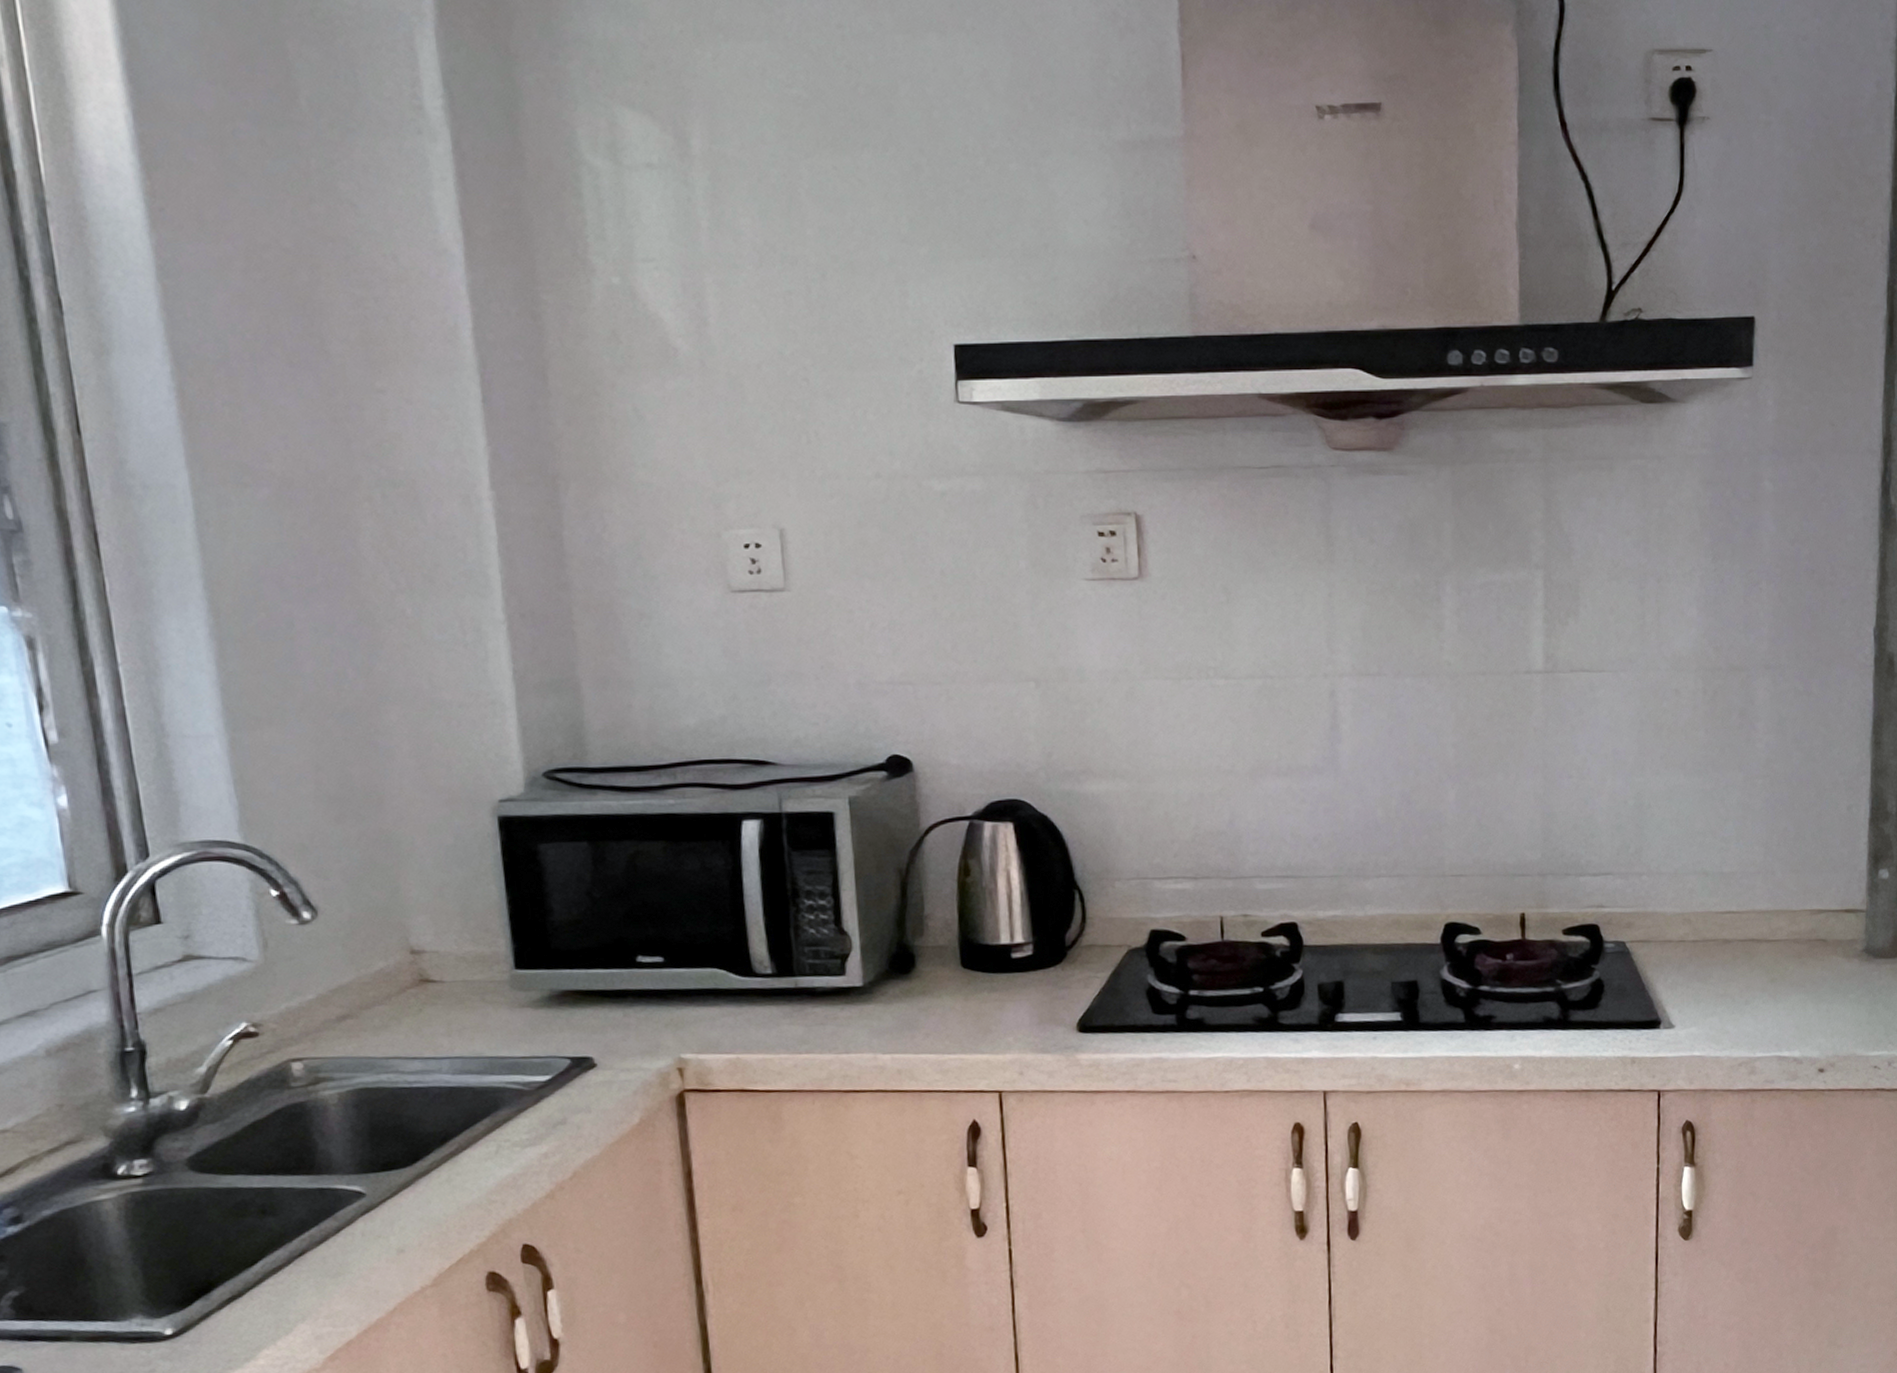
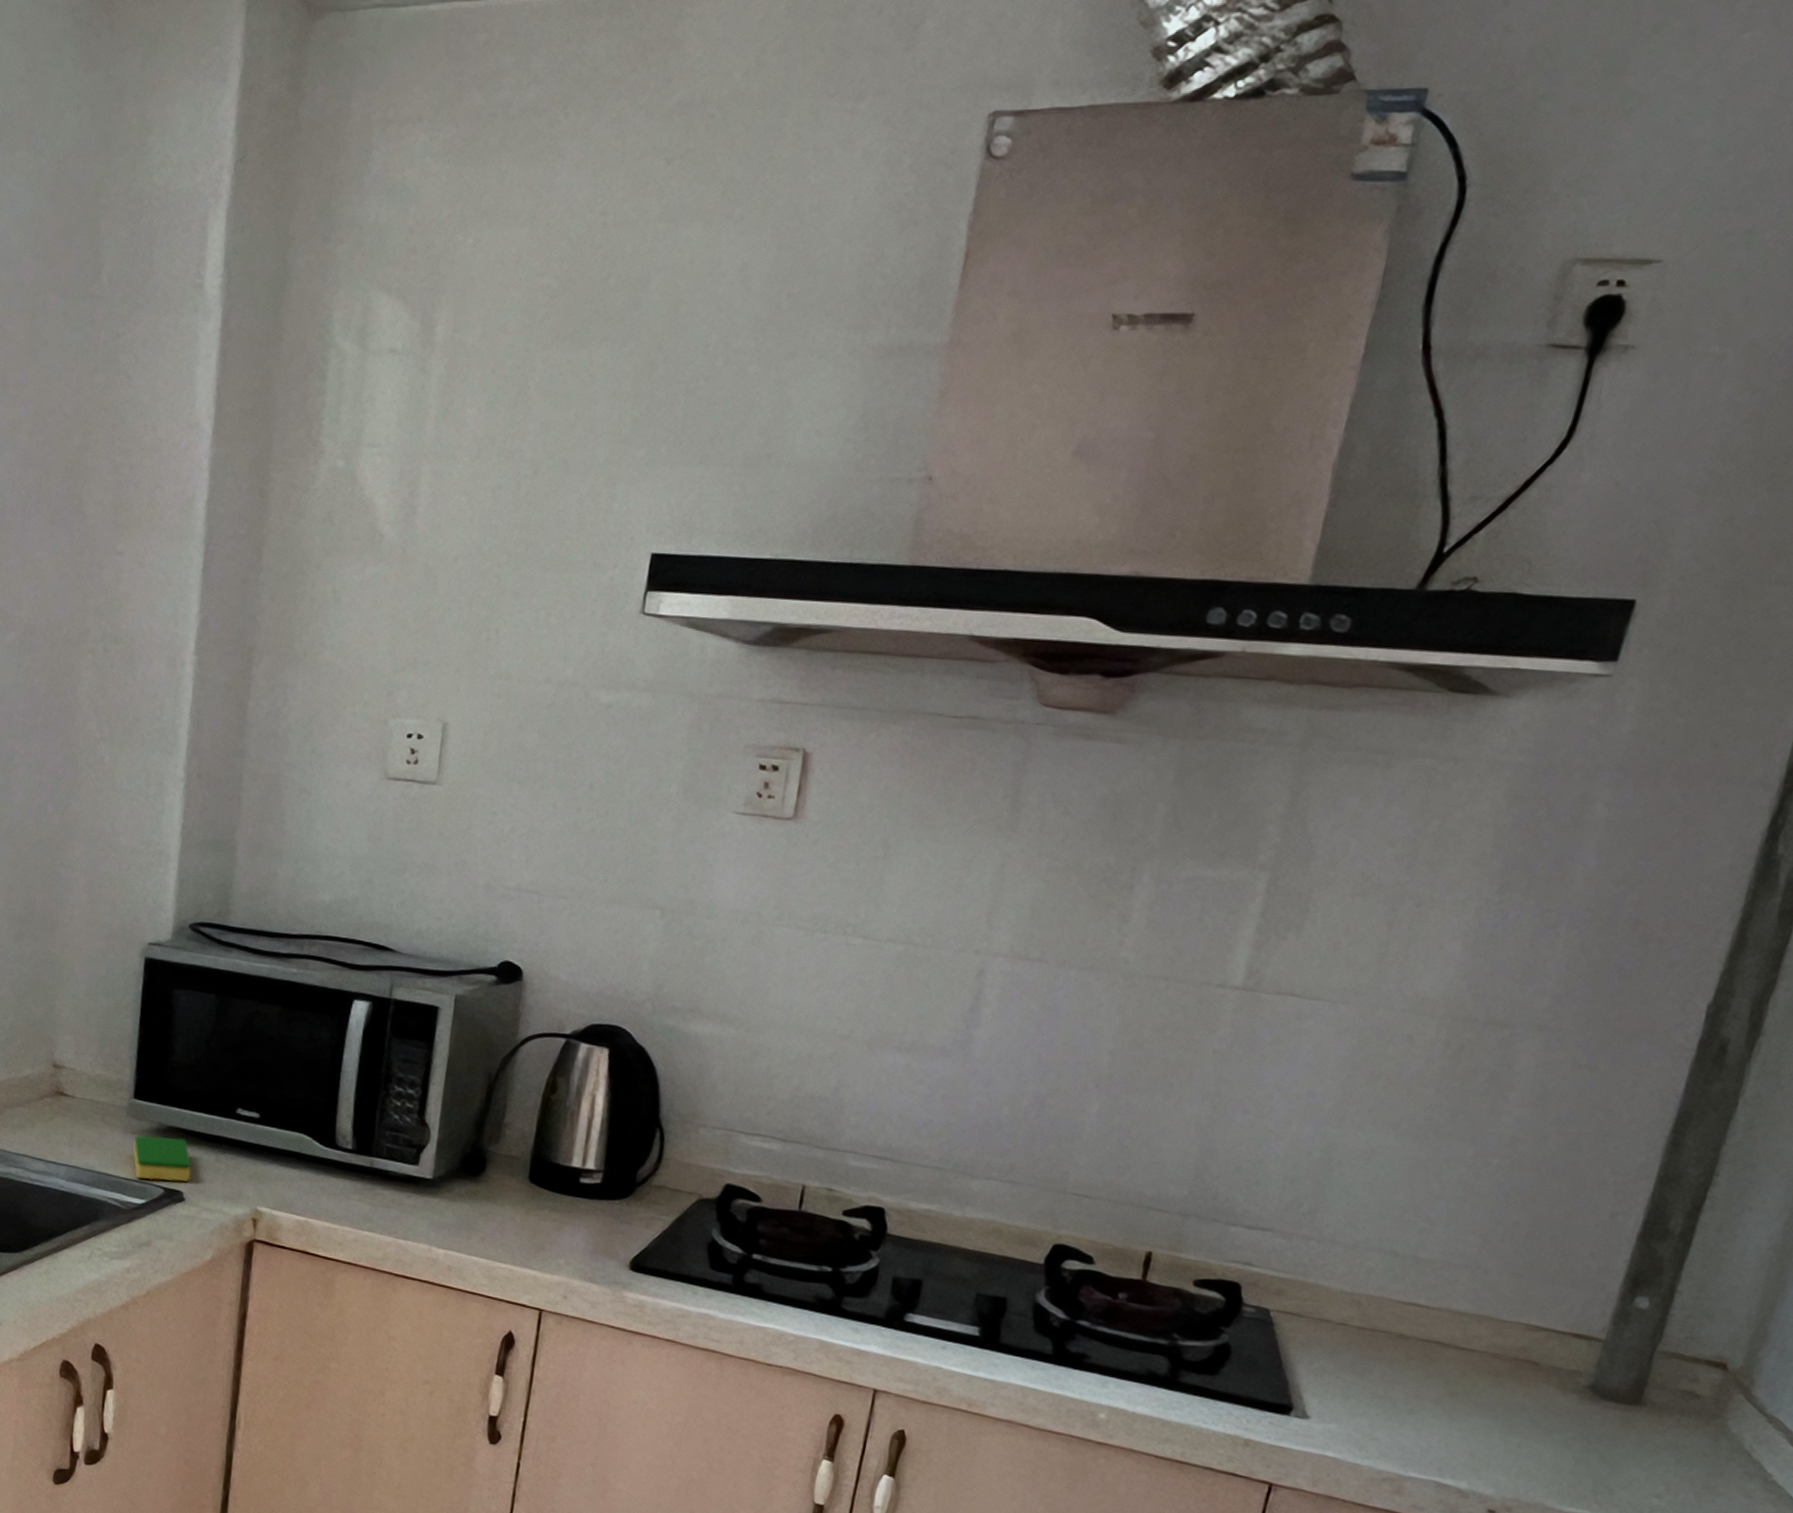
dish sponge: none [524,1000,599,1054] -> present [133,1134,192,1182]

